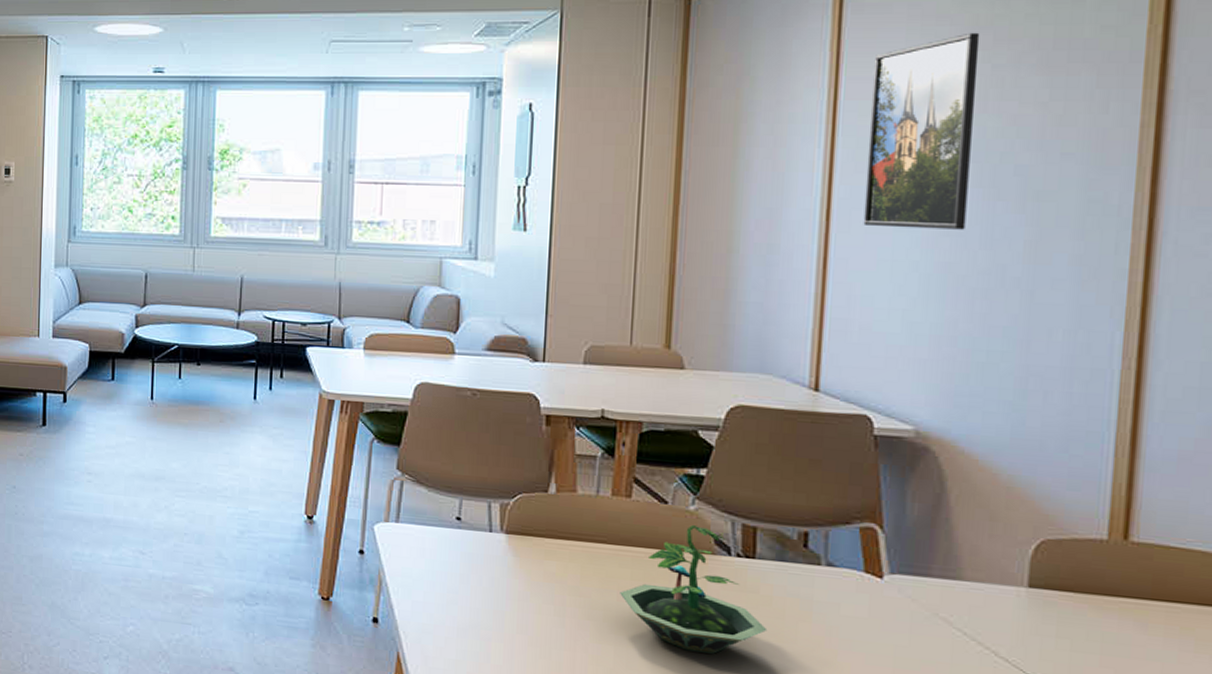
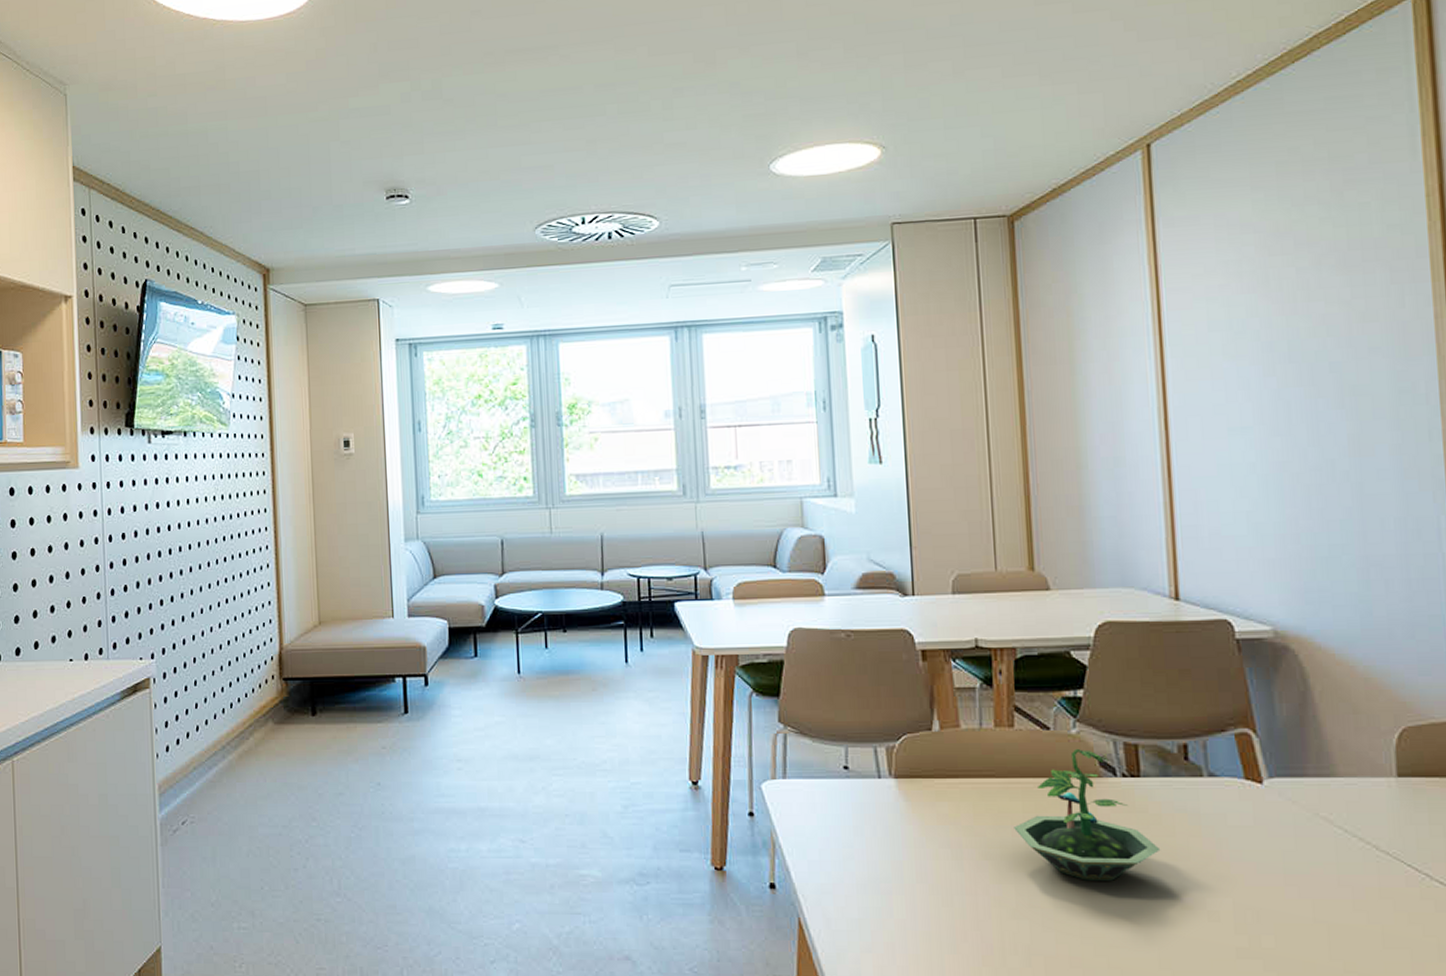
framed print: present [863,32,980,230] -> none [1190,238,1293,432]

